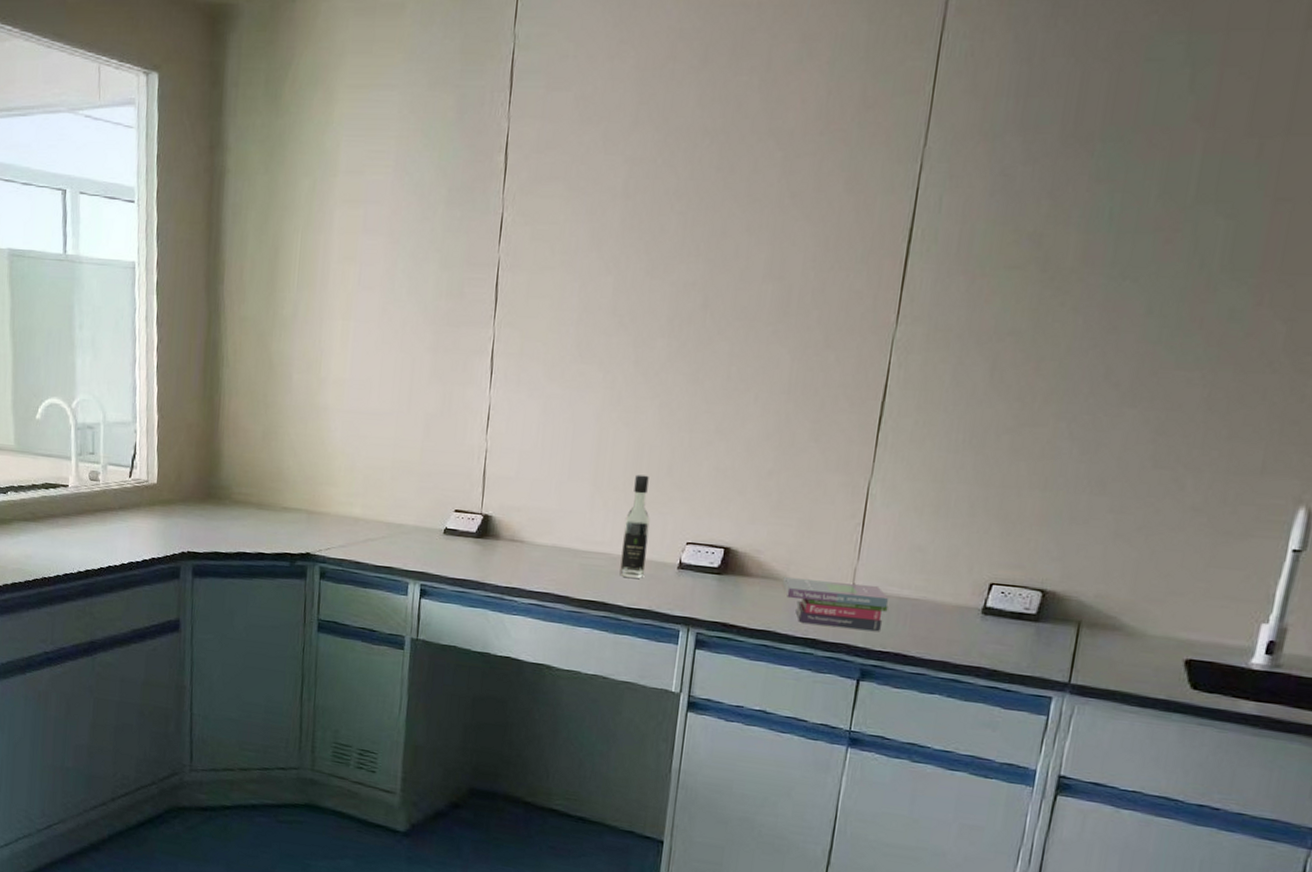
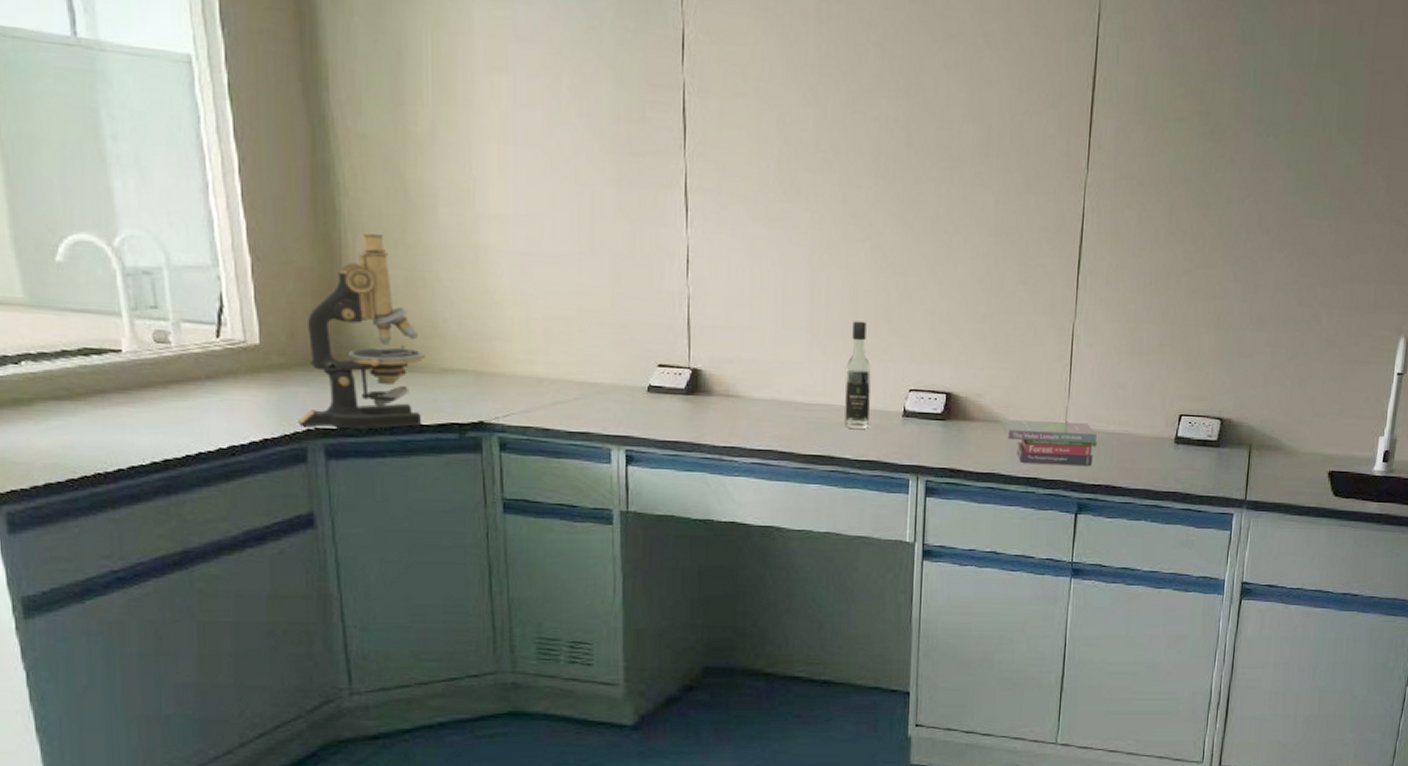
microscope: none [176,396,271,555] -> present [298,234,425,430]

